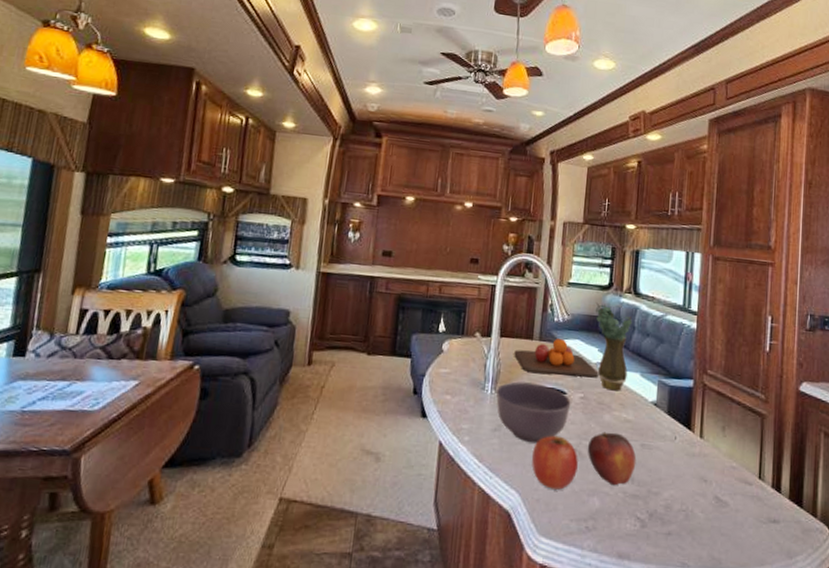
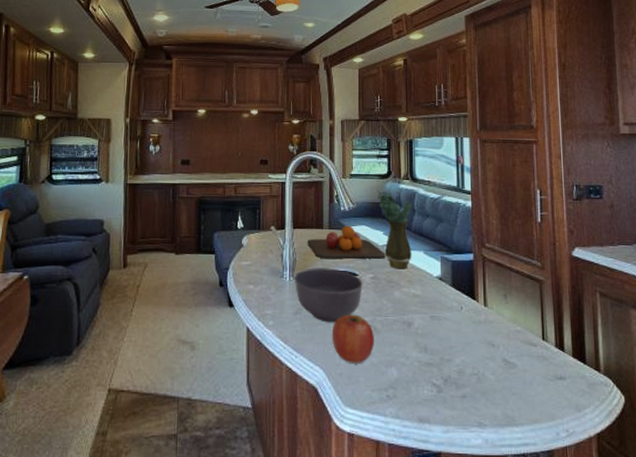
fruit: present [587,431,637,486] -> none [381,307,428,356]

